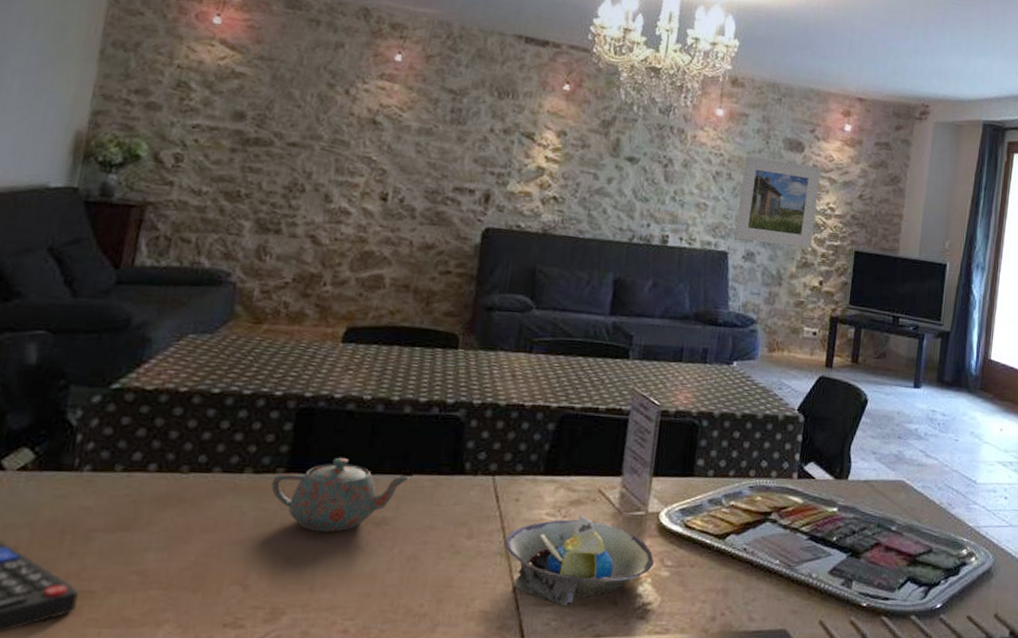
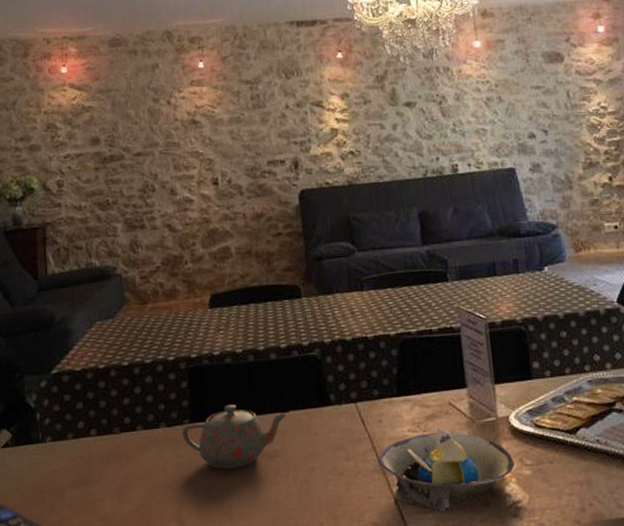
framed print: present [735,155,821,248] -> none [510,72,593,155]

